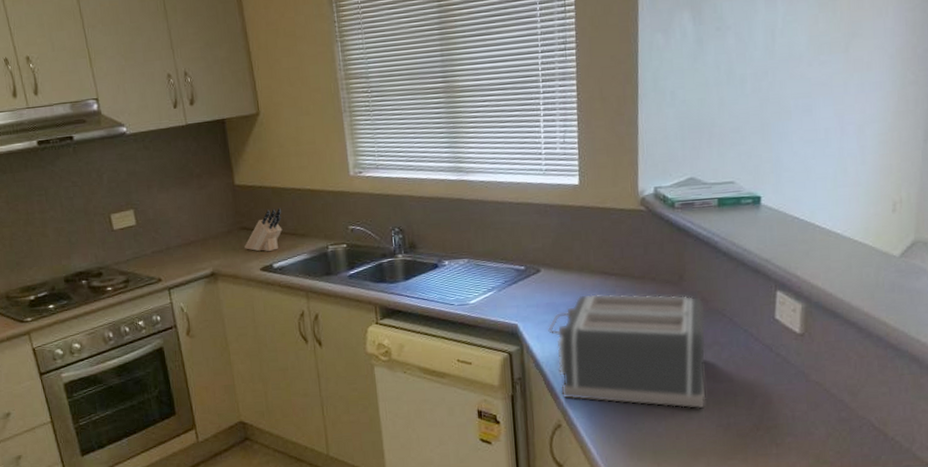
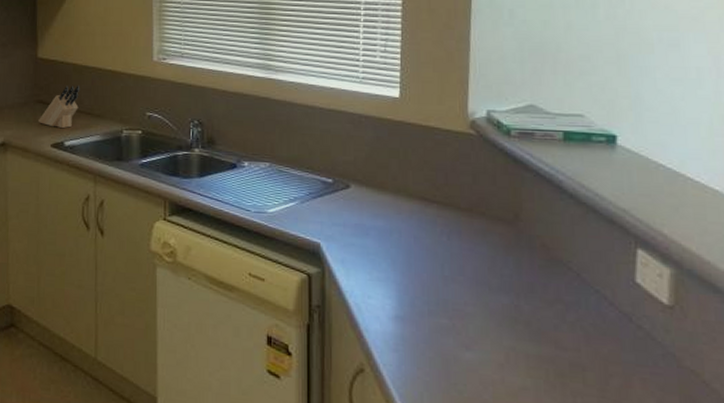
toaster: present [548,293,707,409] -> none [355,220,547,379]

